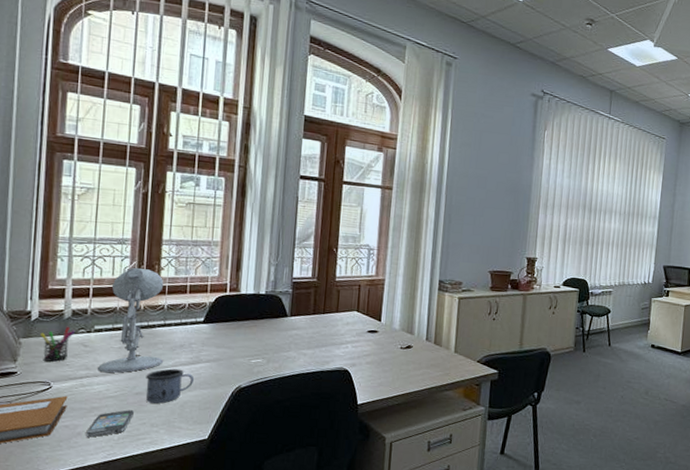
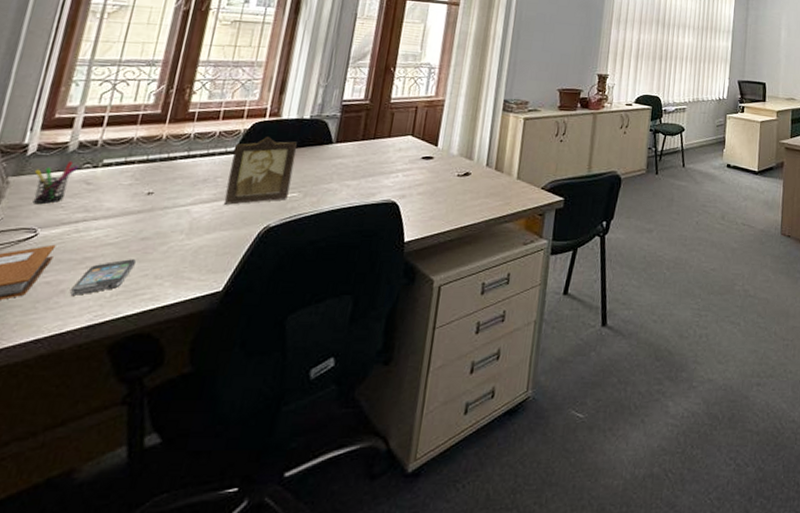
desk lamp: present [98,268,164,373] -> none [99,92,194,215]
mug: present [146,368,194,404] -> none [153,207,215,250]
photo frame: none [200,308,257,368] -> present [223,136,298,205]

